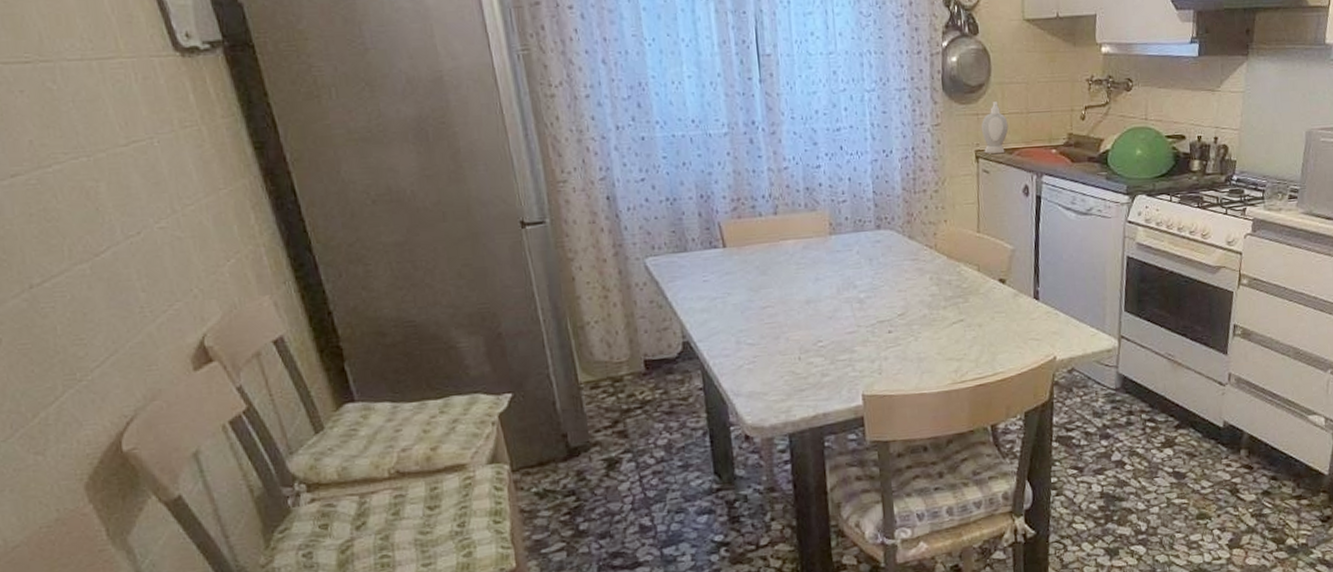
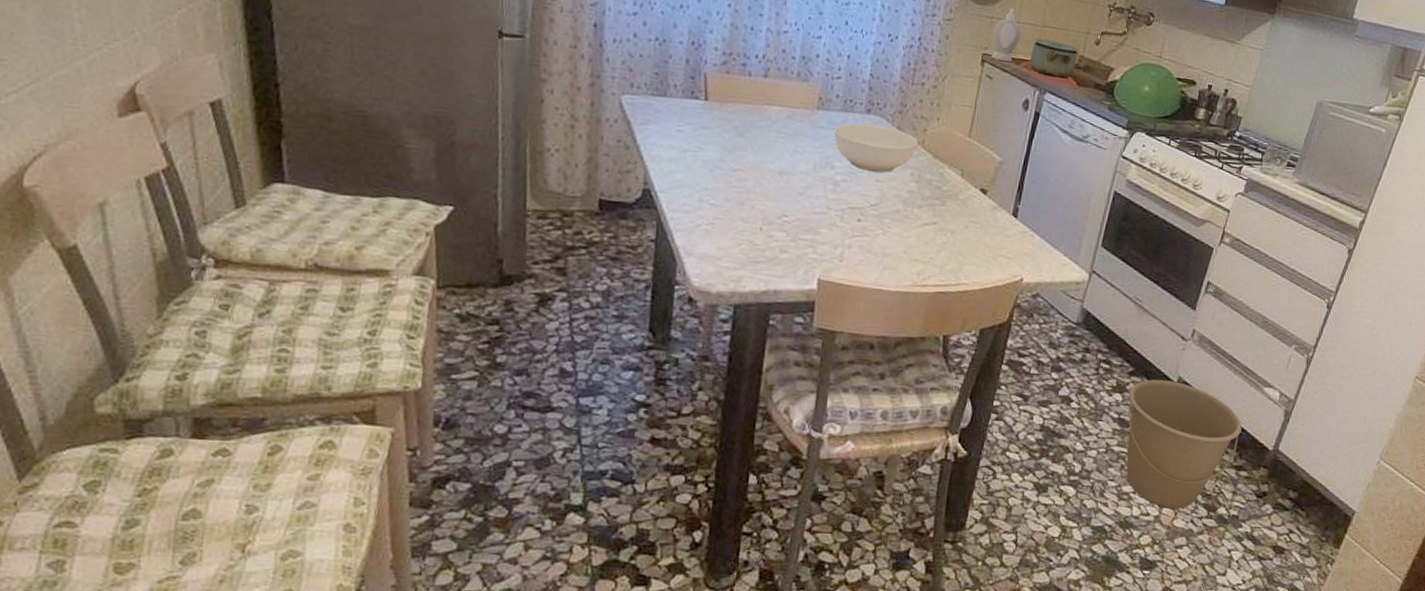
bowl: none [849,238,931,284] -> present [834,123,918,173]
cooking pot: none [1021,124,1067,159] -> present [1030,38,1080,79]
bucket: none [1178,426,1295,549] -> present [1126,379,1242,509]

